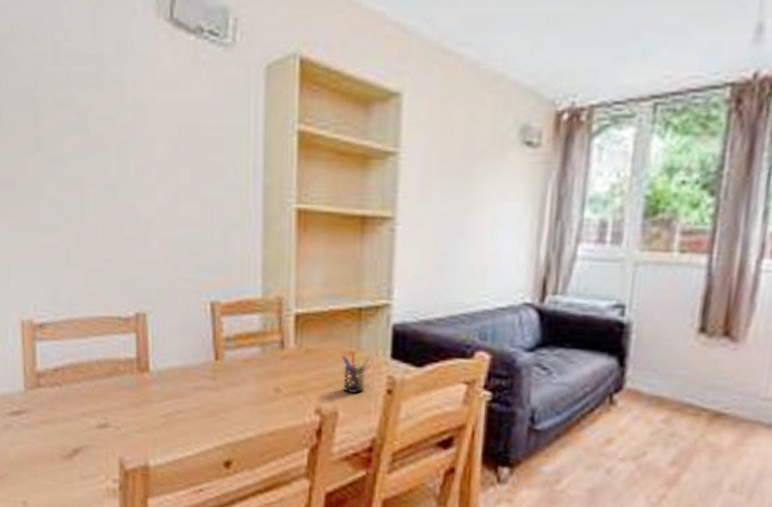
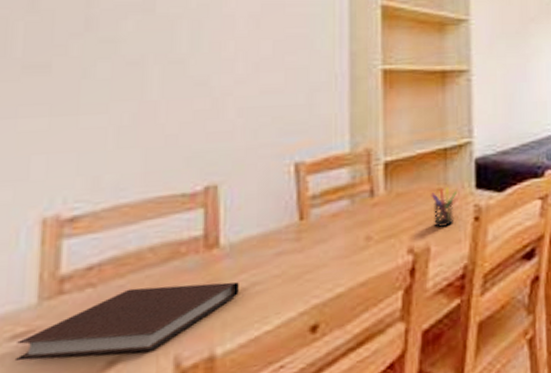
notebook: none [14,393,165,449] -> present [16,281,239,361]

